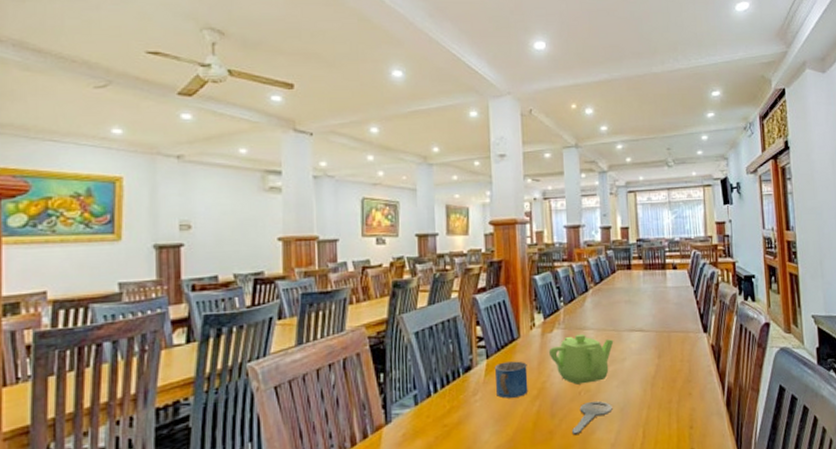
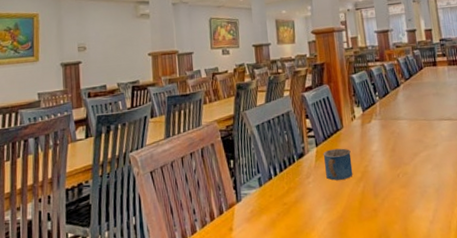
teapot: present [549,334,614,385] -> none [369,123,426,168]
key: present [572,400,612,435] -> none [394,182,429,212]

